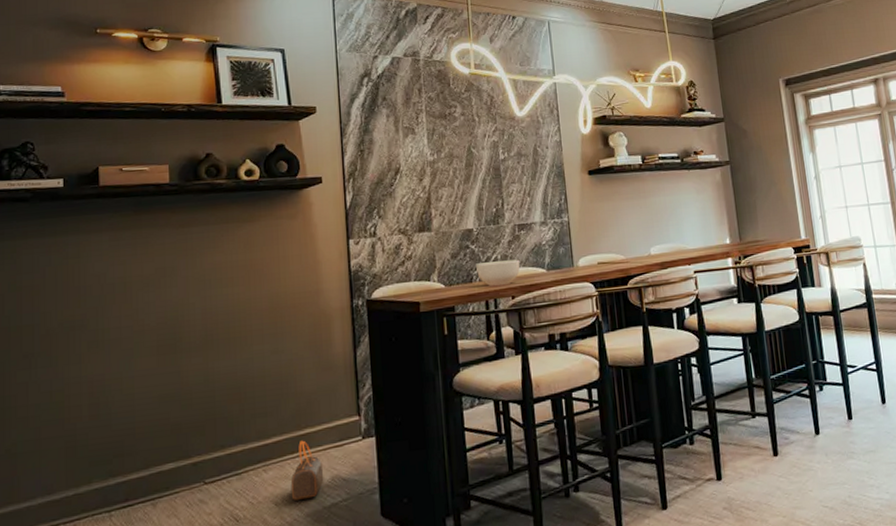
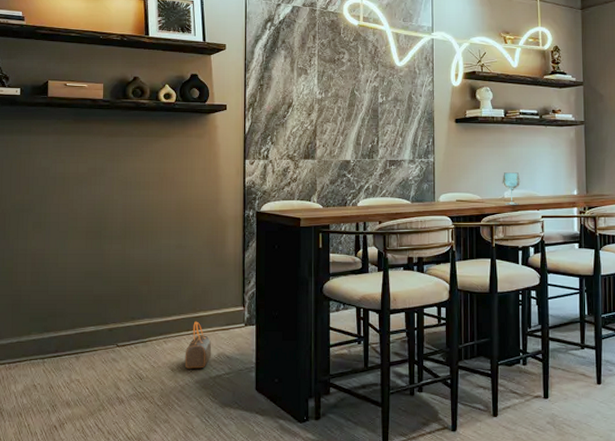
bowl: present [476,259,520,287] -> none [351,190,389,212]
wine glass: none [646,224,668,263] -> present [502,172,521,205]

